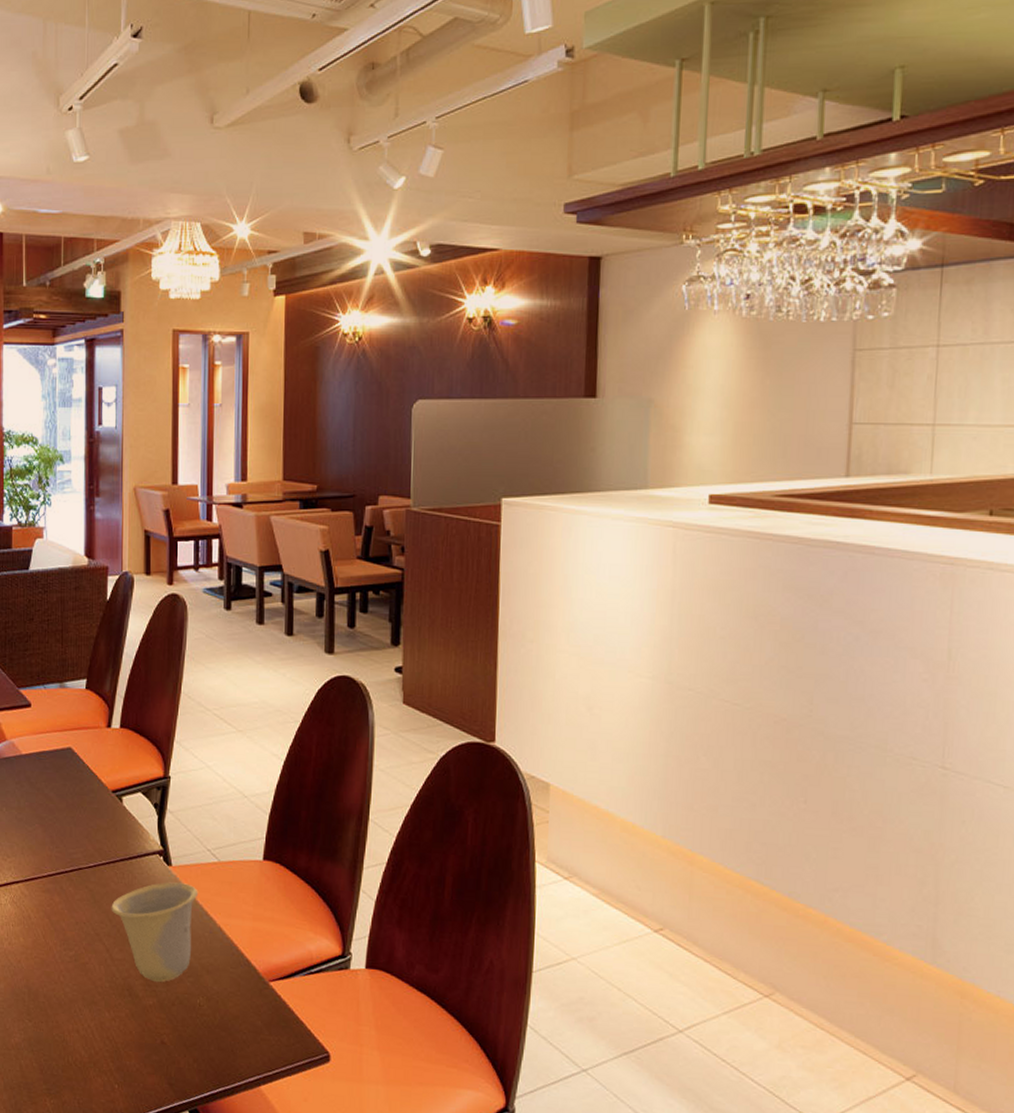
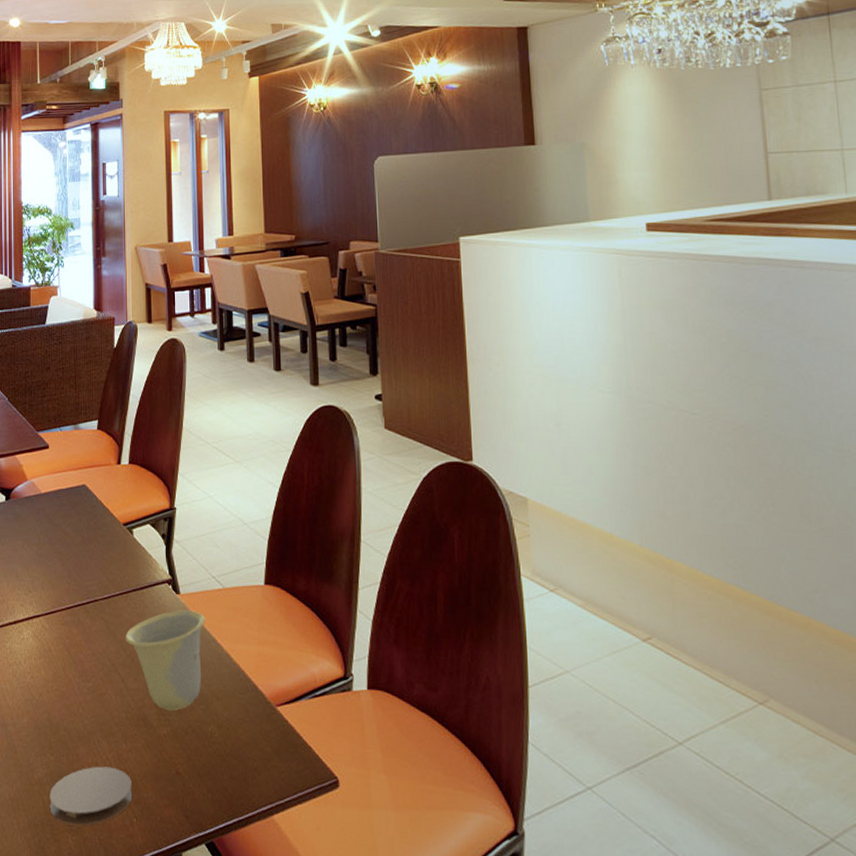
coaster: none [27,1033,115,1090] -> present [49,766,133,826]

